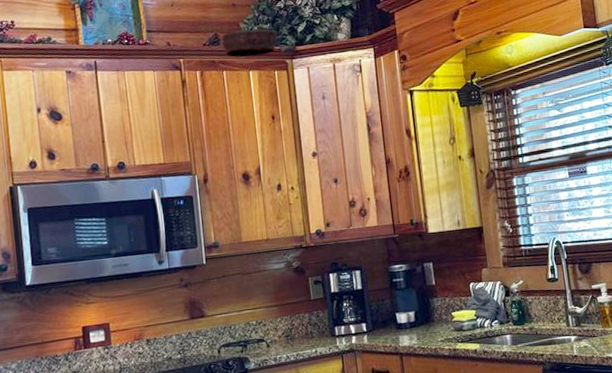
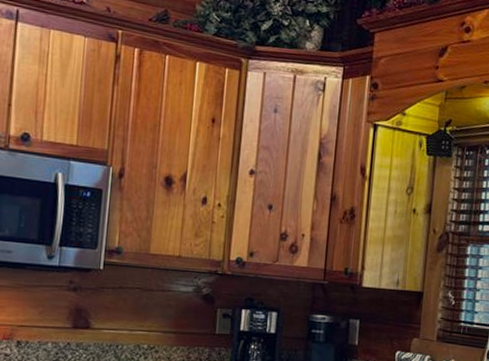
decorative basket: present [221,27,278,57] -> none [170,12,238,47]

